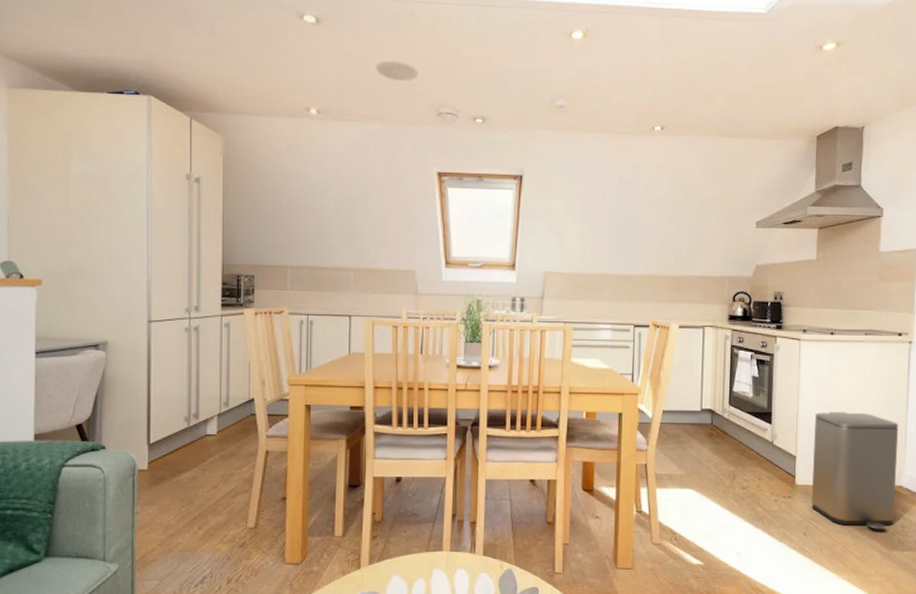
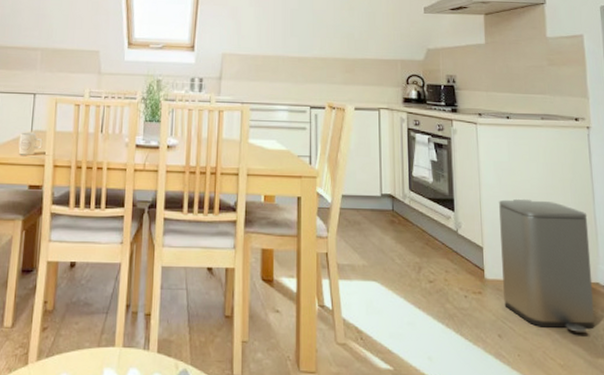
mug: none [337,354,362,377] -> present [18,132,43,155]

